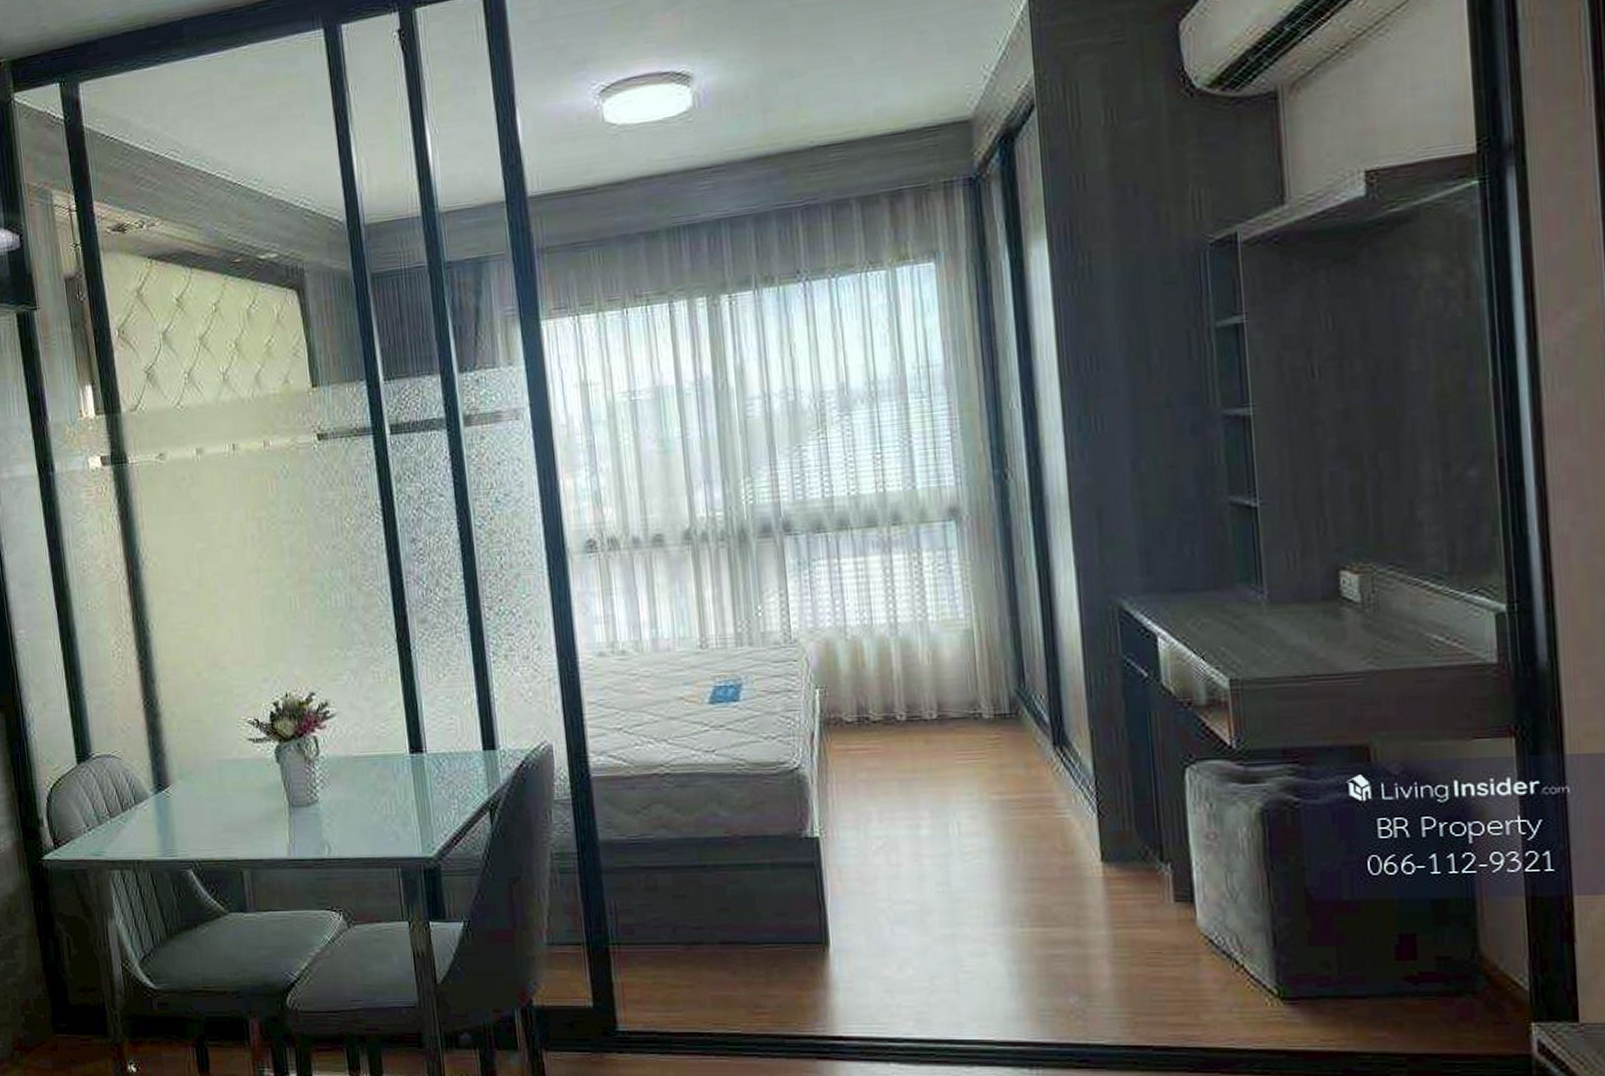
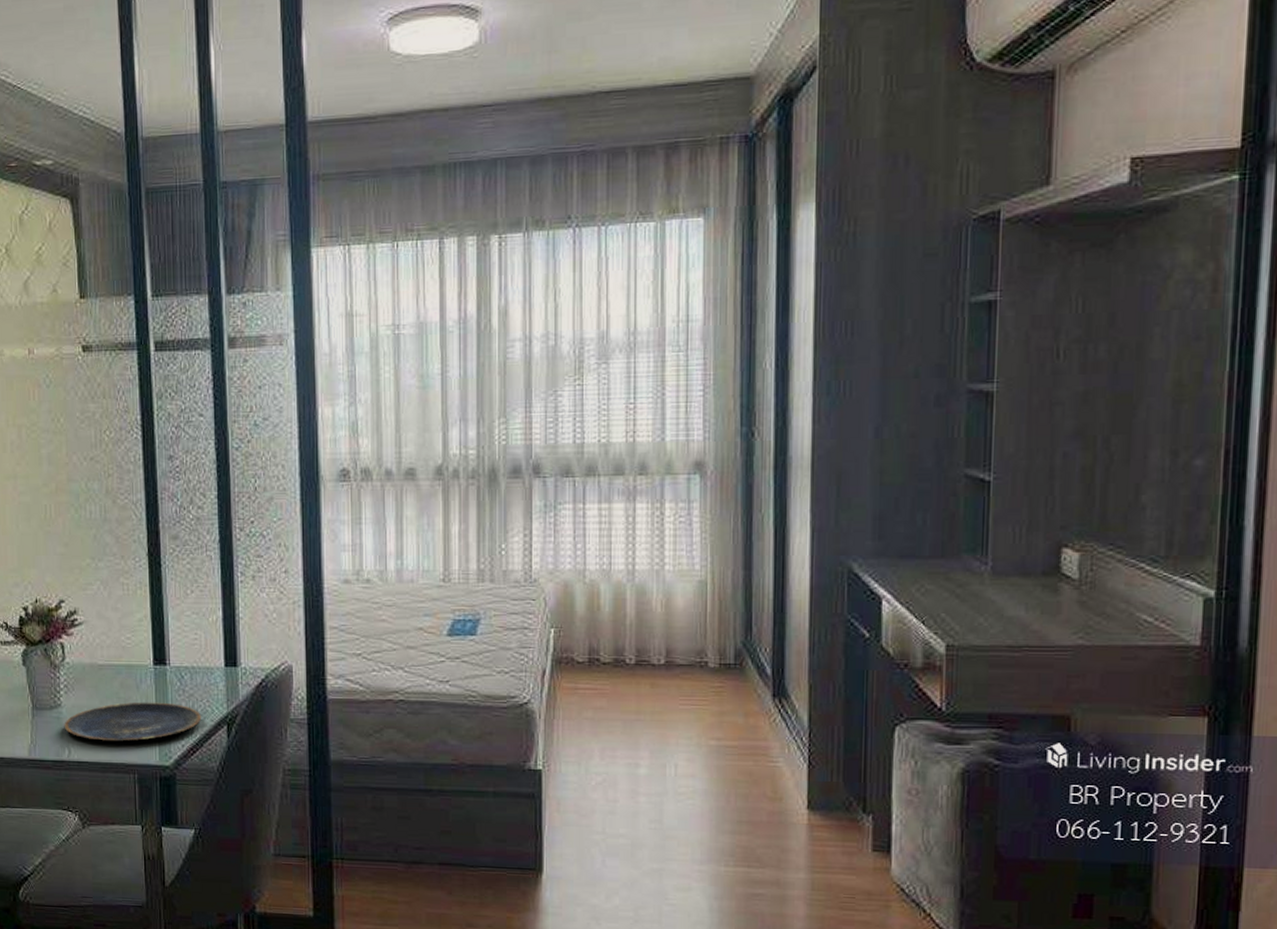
plate: none [322,791,463,836] -> present [64,702,202,742]

